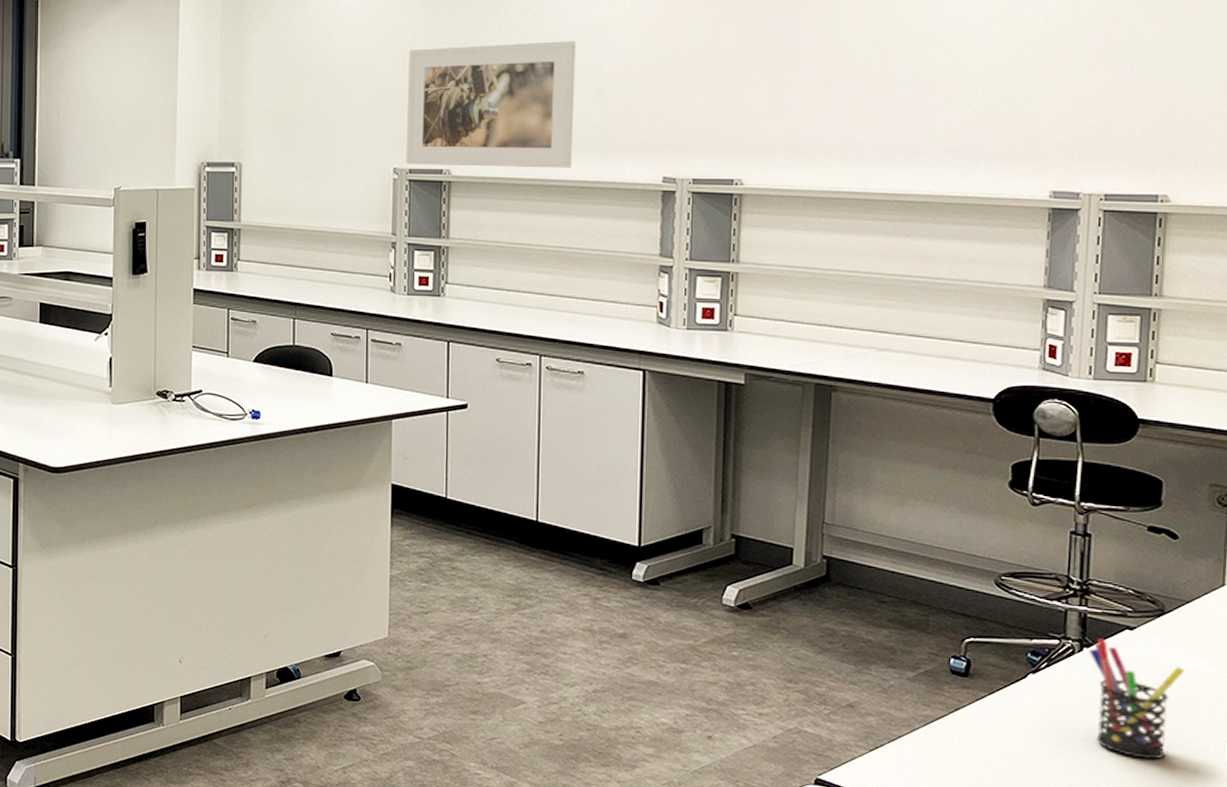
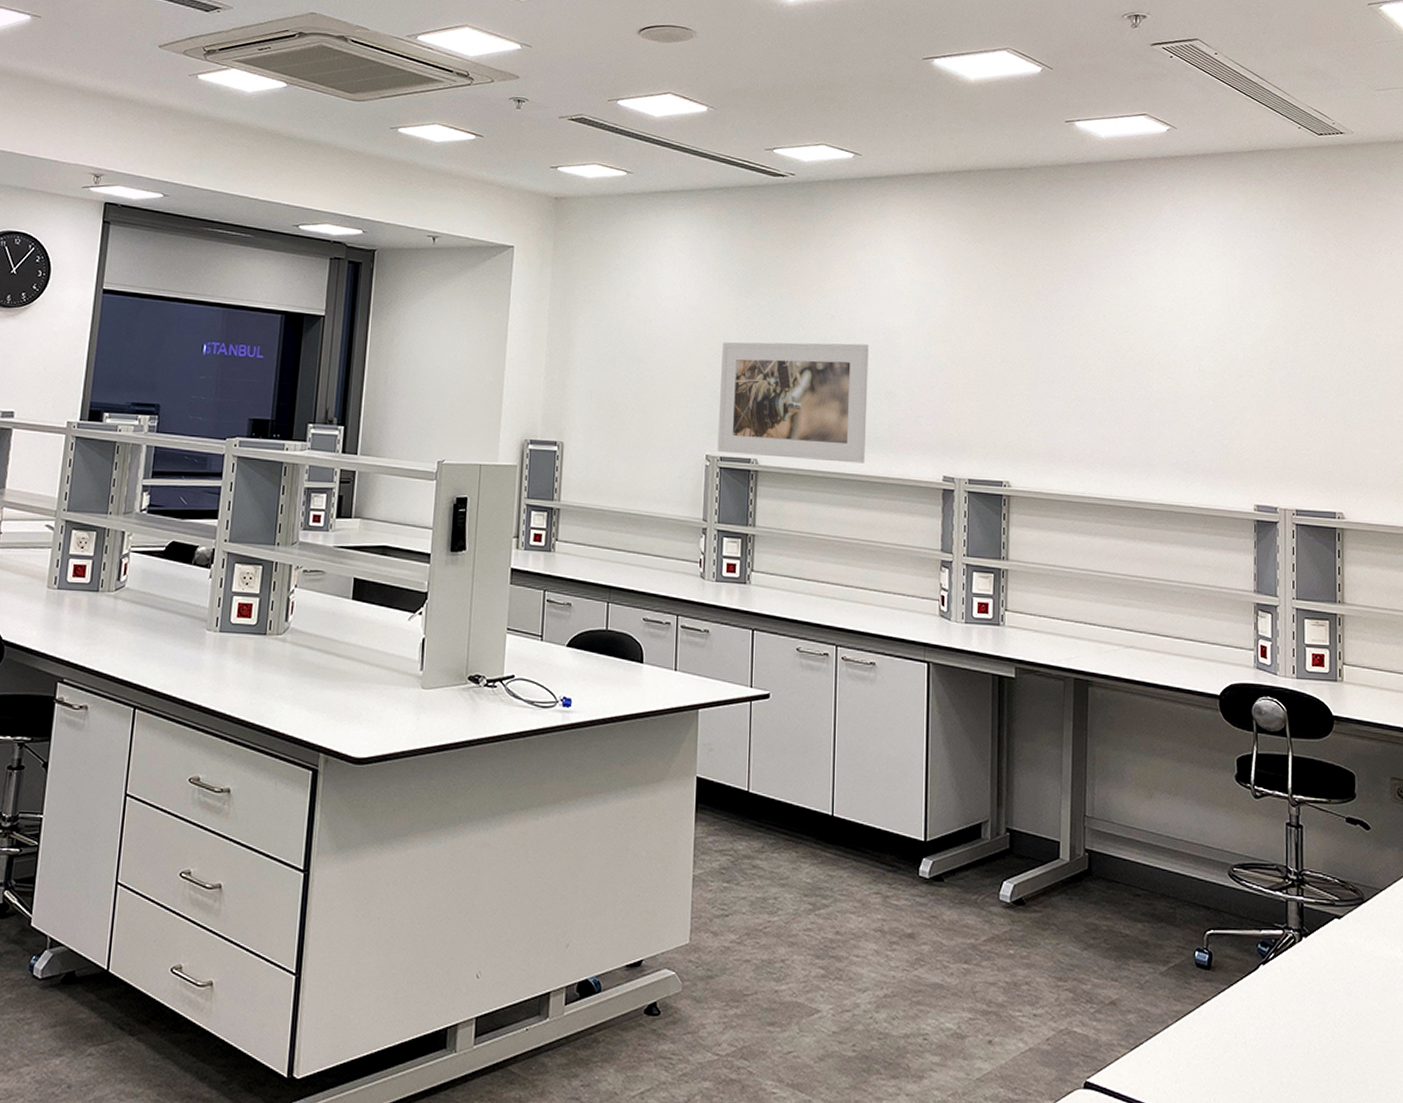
pen holder: present [1089,638,1185,760] -> none [1307,928,1383,1048]

